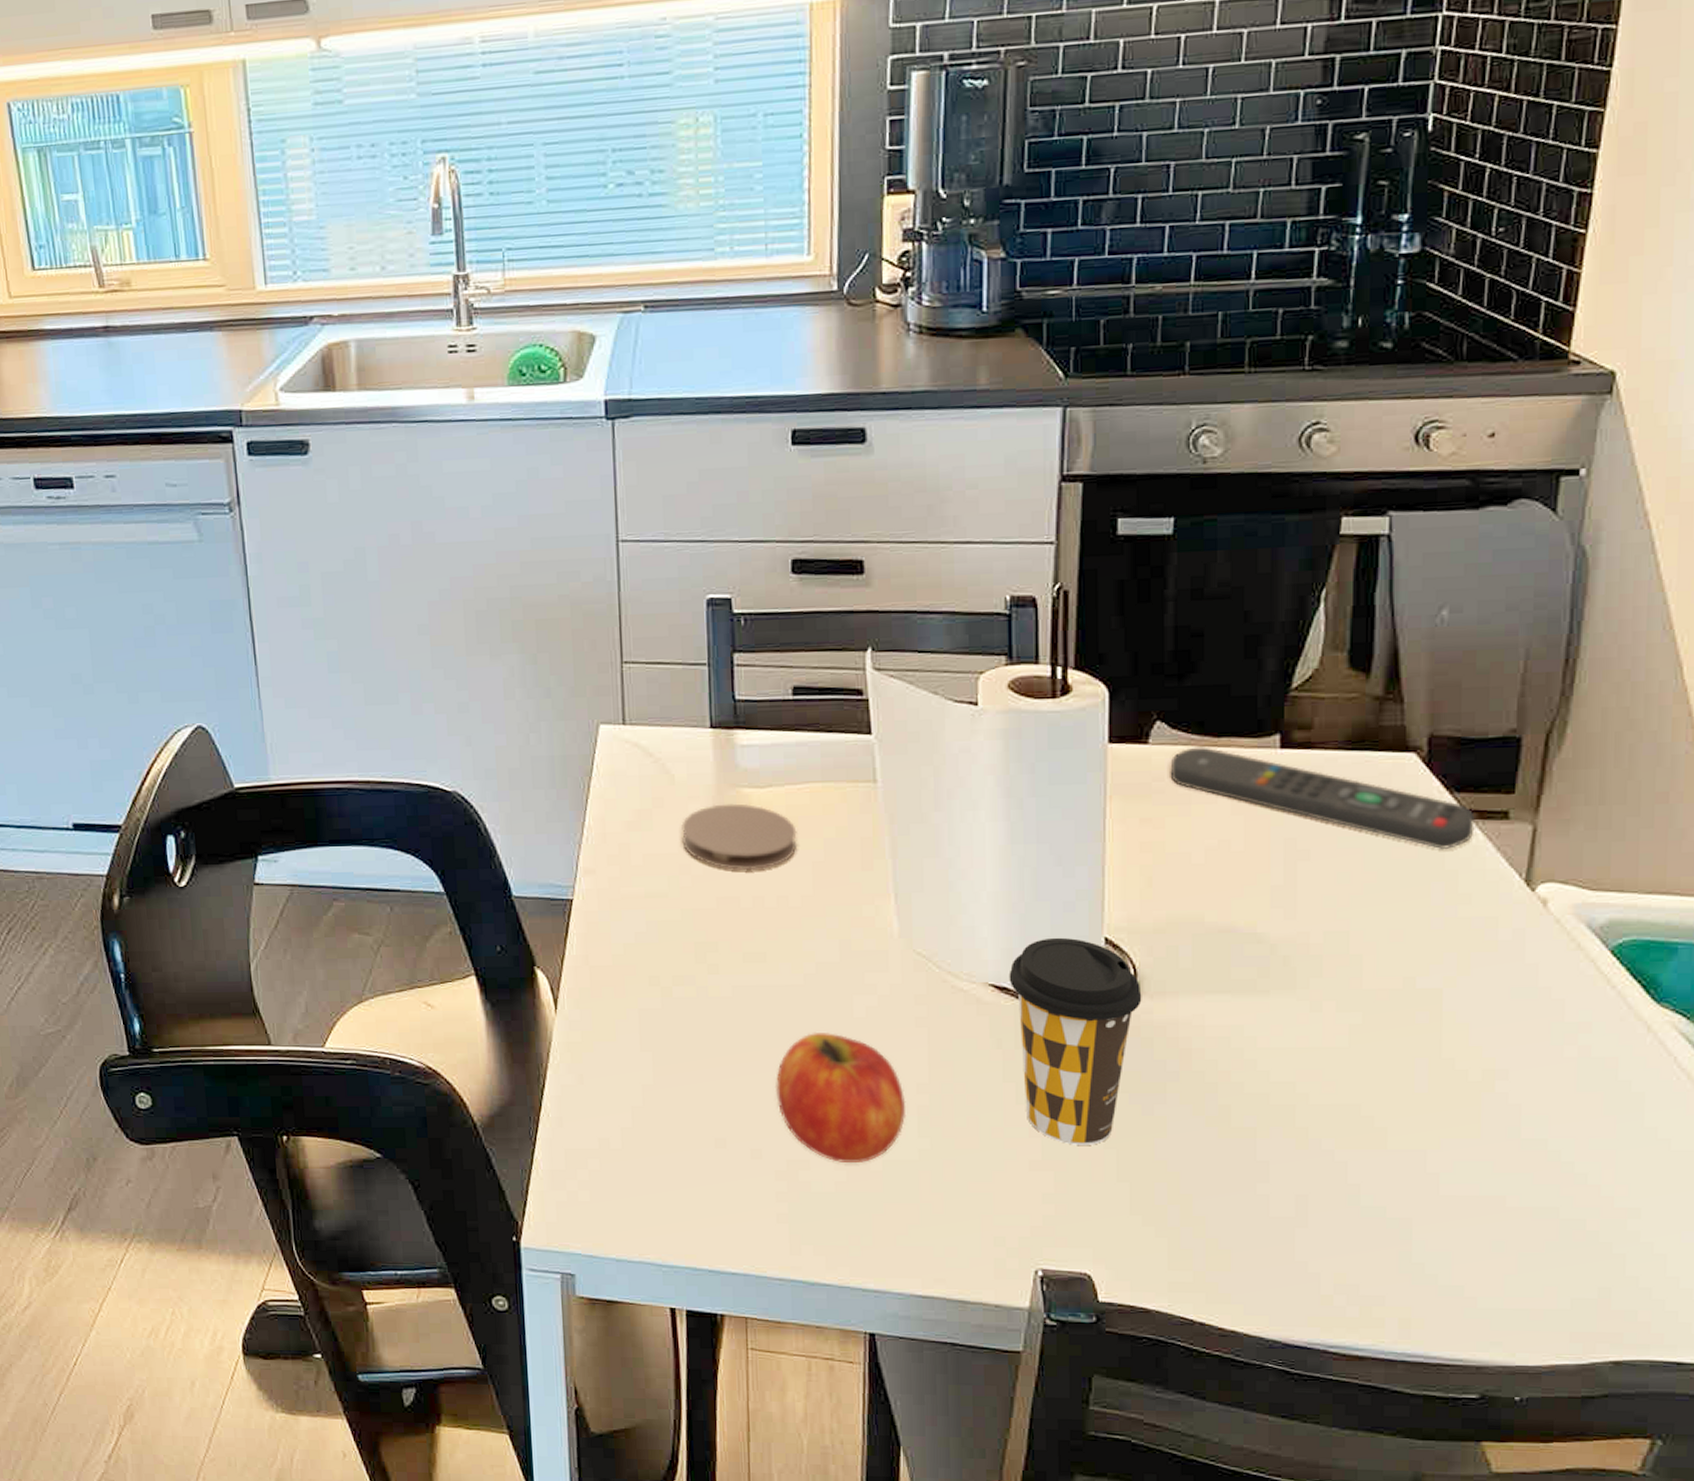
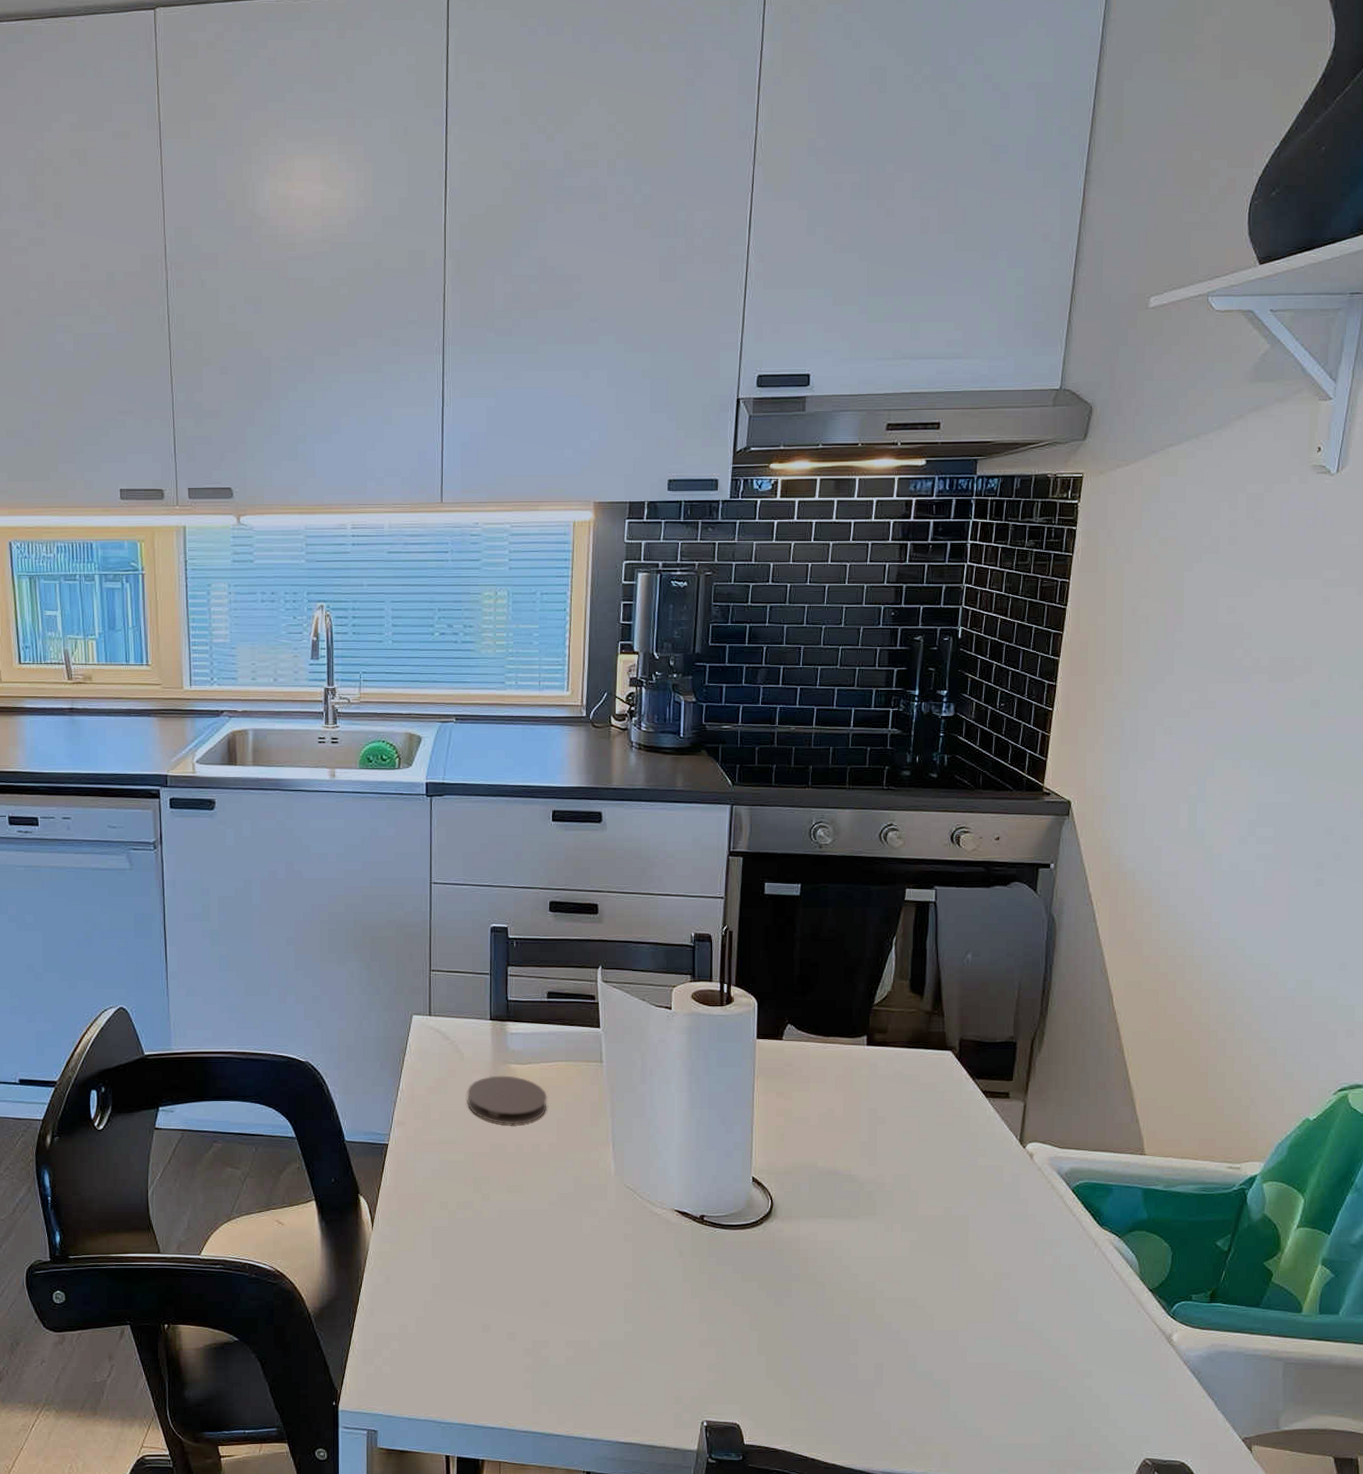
fruit: present [775,1031,907,1162] -> none [526,1244,617,1342]
coffee cup: present [1009,937,1142,1145] -> none [688,1176,776,1328]
remote control: present [1170,746,1475,850] -> none [796,1043,988,1119]

